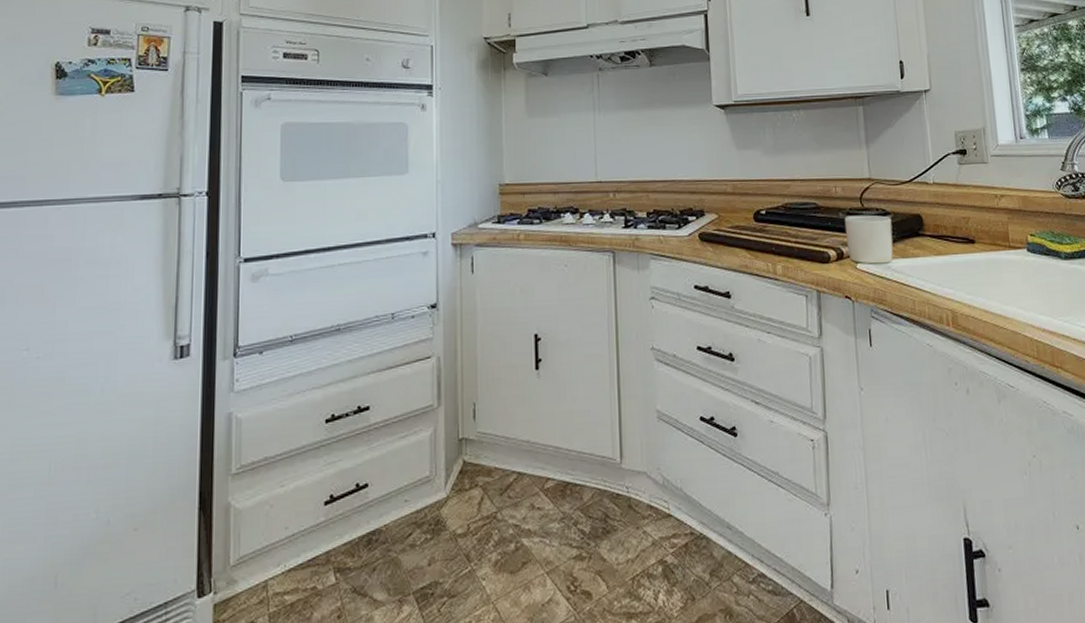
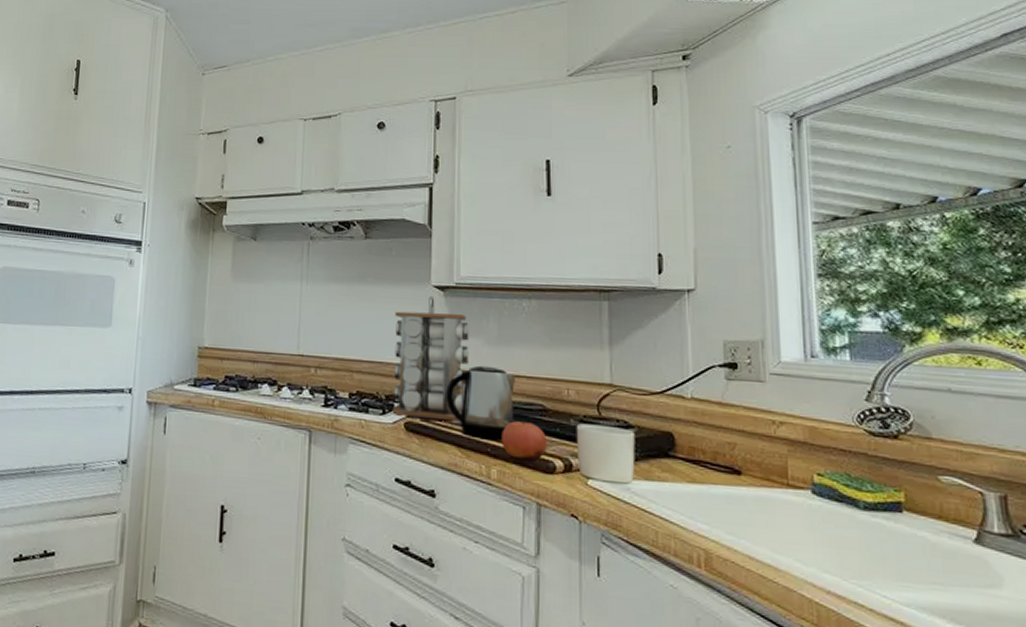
spice rack: none [682,115,751,230] -> present [392,296,469,422]
kettle: none [733,173,792,242] -> present [446,365,515,443]
fruit: none [783,219,822,256] -> present [502,420,548,463]

